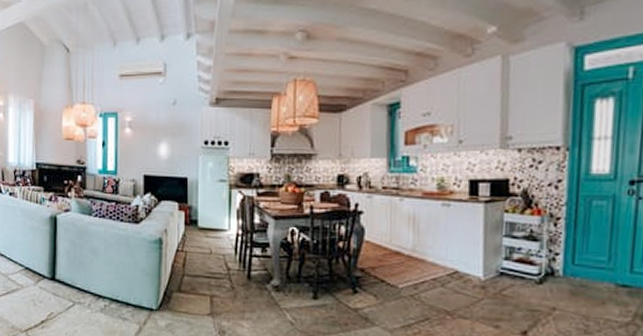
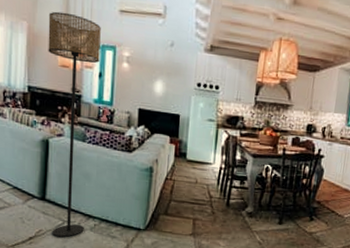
floor lamp: none [52,85,102,321] -> present [48,11,101,238]

